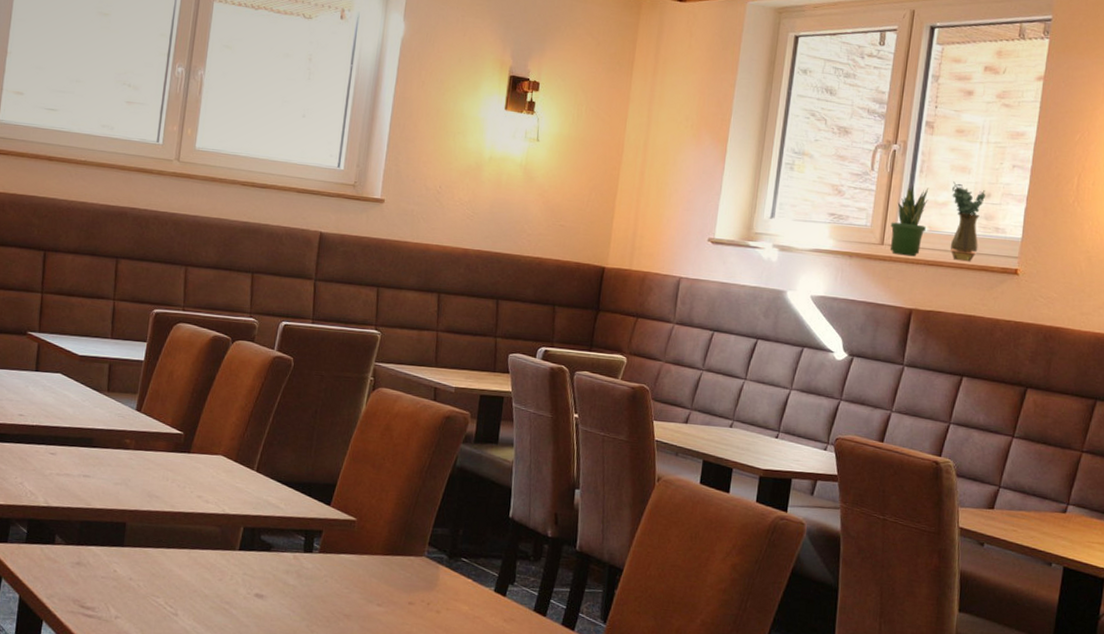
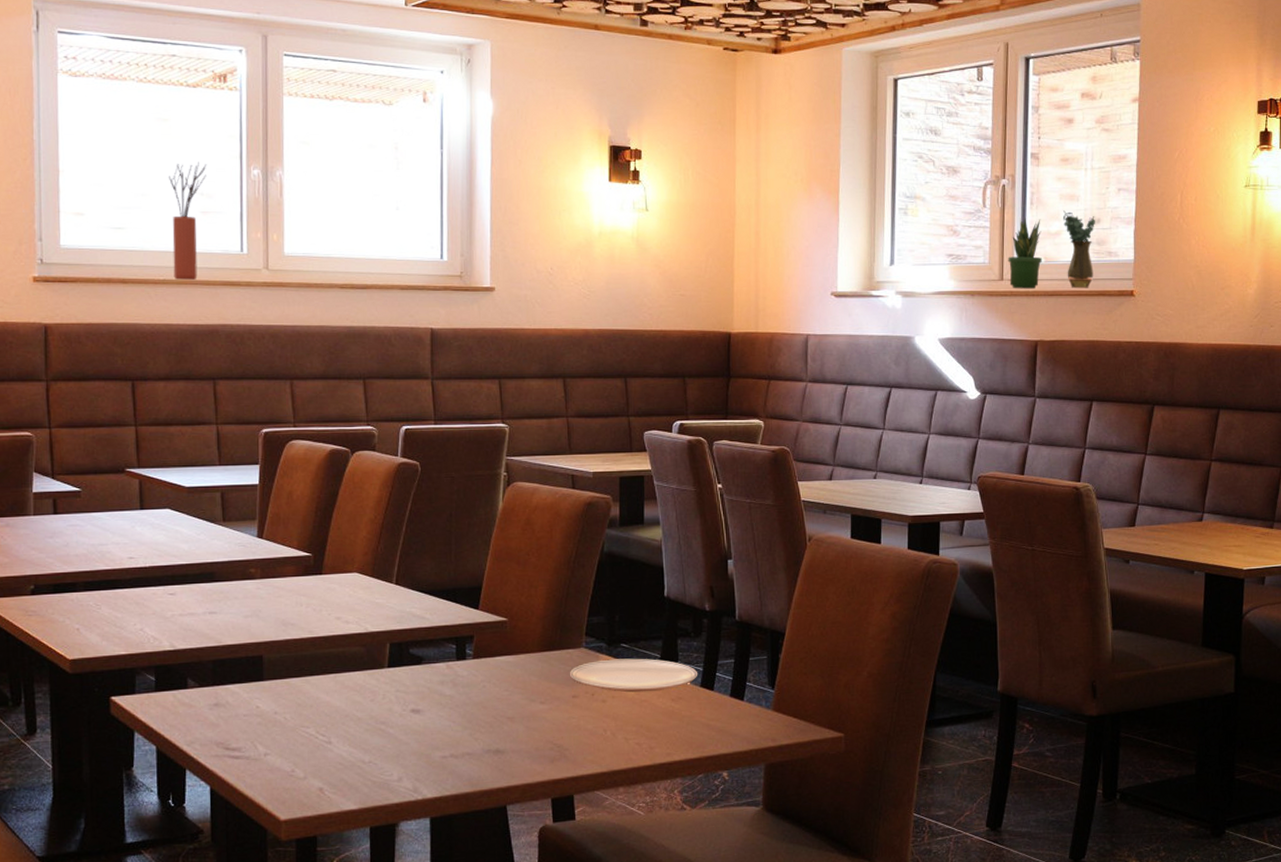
vase: none [94,55,138,165] -> present [168,161,207,281]
plate: none [408,571,533,609] -> present [569,658,698,693]

